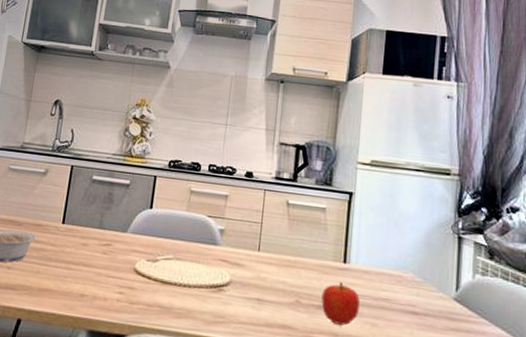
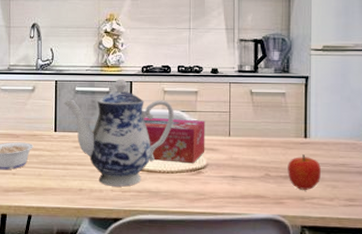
teapot: none [77,171,200,298] -> present [64,79,174,187]
tissue box: none [163,218,233,279] -> present [143,117,205,164]

